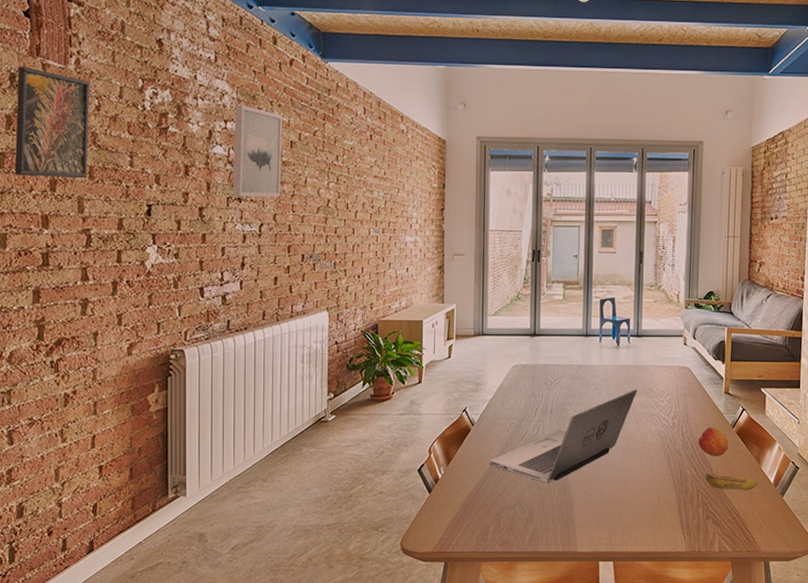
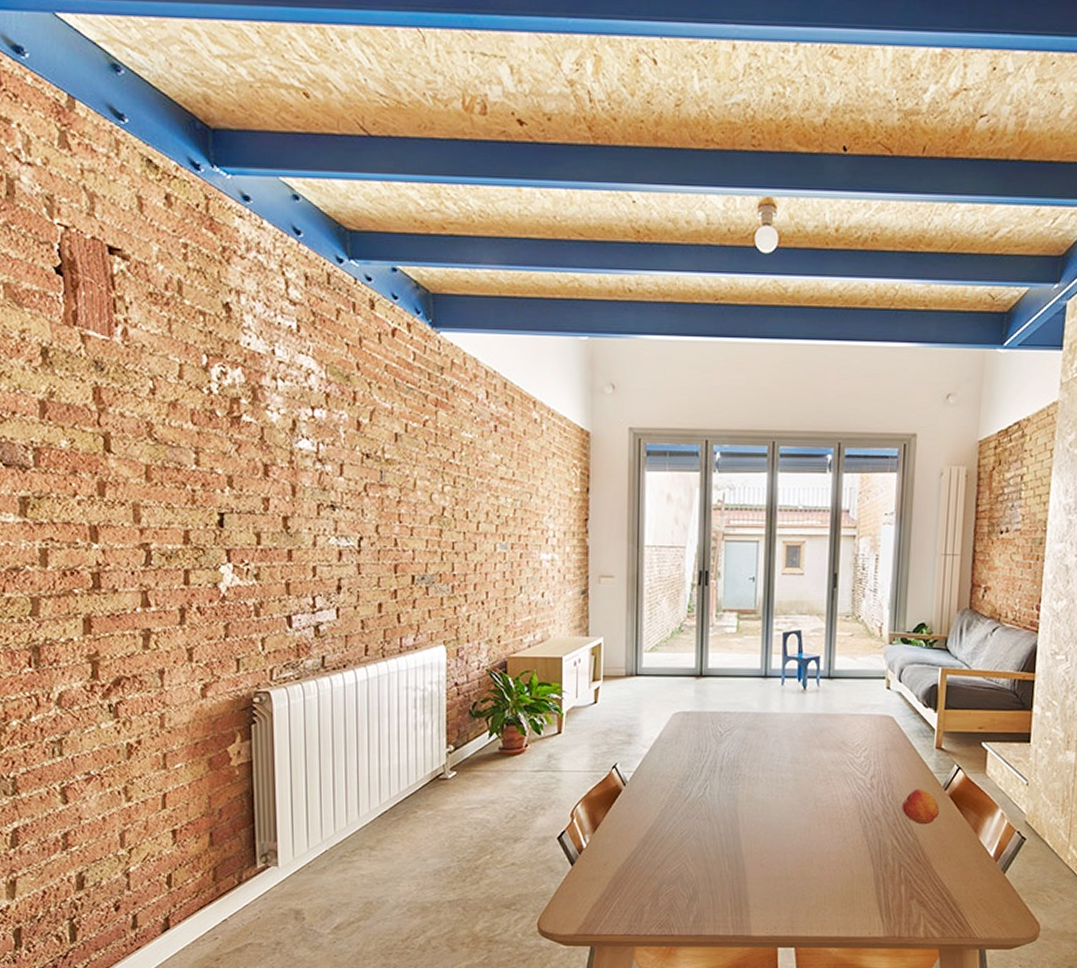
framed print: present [14,66,90,179] -> none [50,337,144,480]
wall art: present [232,104,283,197] -> none [323,386,385,504]
laptop: present [489,389,638,483] -> none [645,742,828,855]
banana: present [705,472,759,489] -> none [910,843,975,864]

